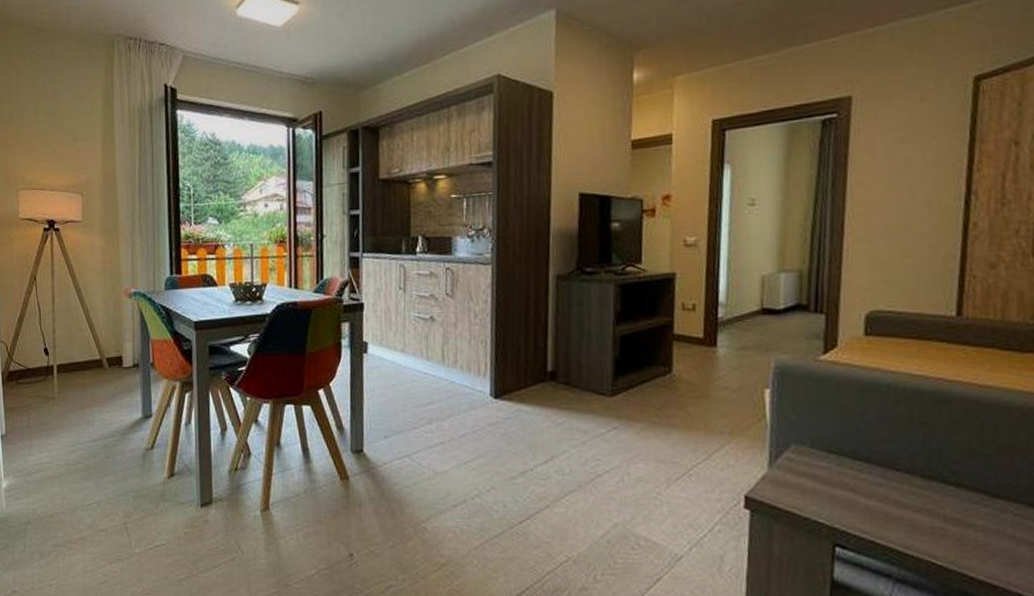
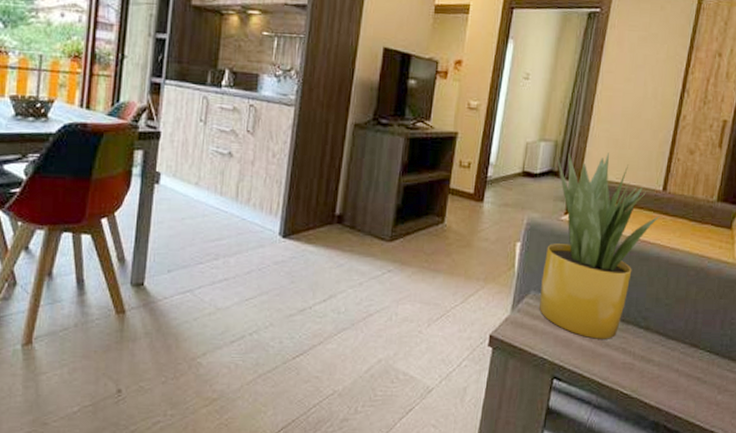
planter: none [803,277,958,499] -> present [539,153,660,339]

